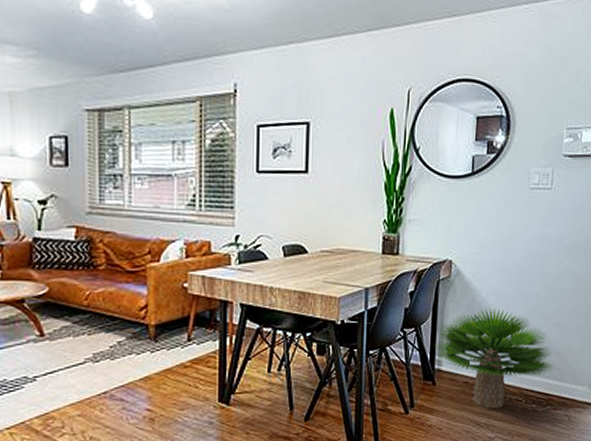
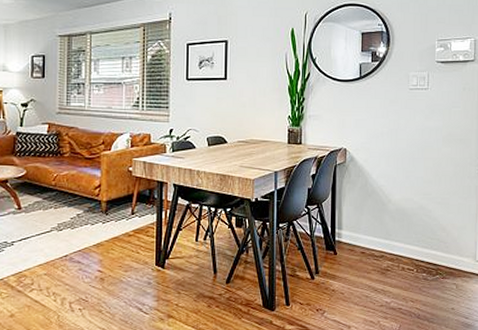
potted plant: present [434,308,553,409] -> none [334,189,440,276]

